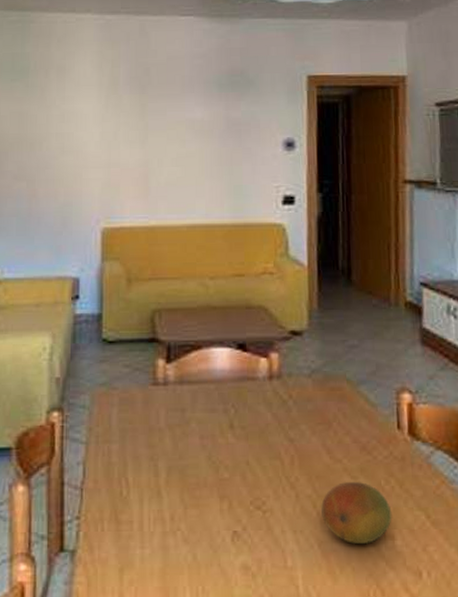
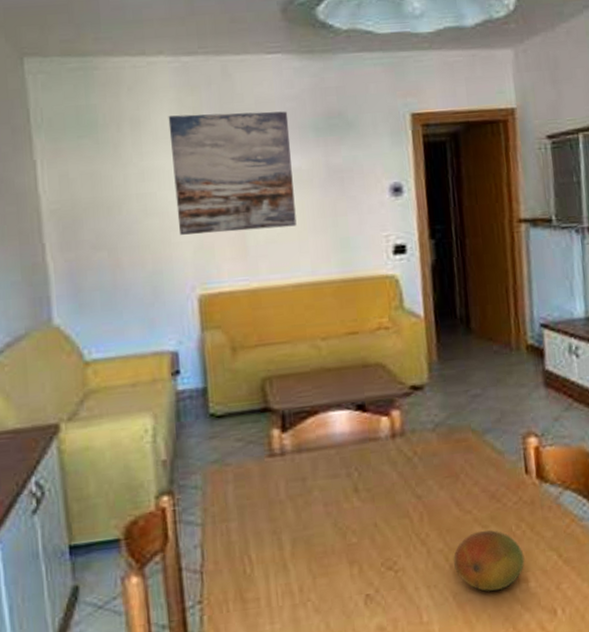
wall art: none [89,66,195,173] -> present [168,111,297,235]

